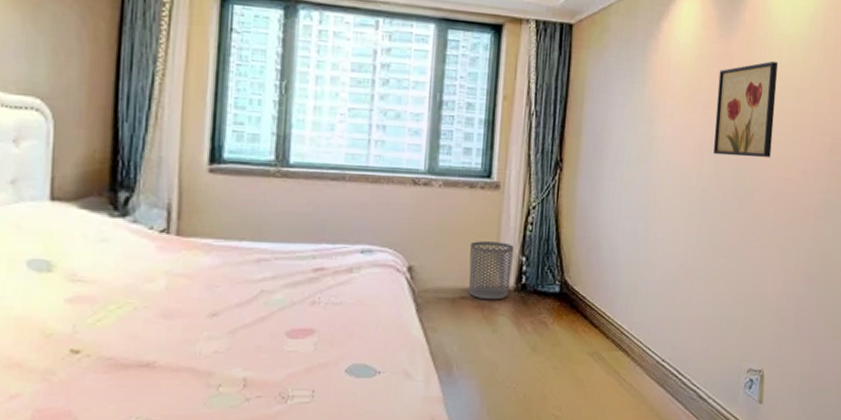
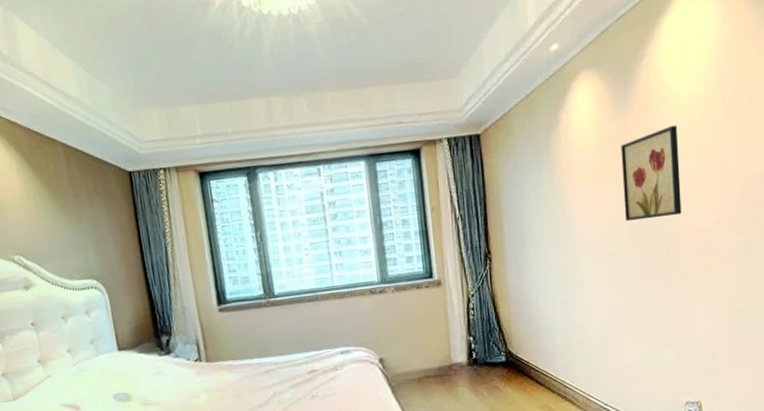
waste bin: present [468,241,515,300] -> none [426,327,464,376]

